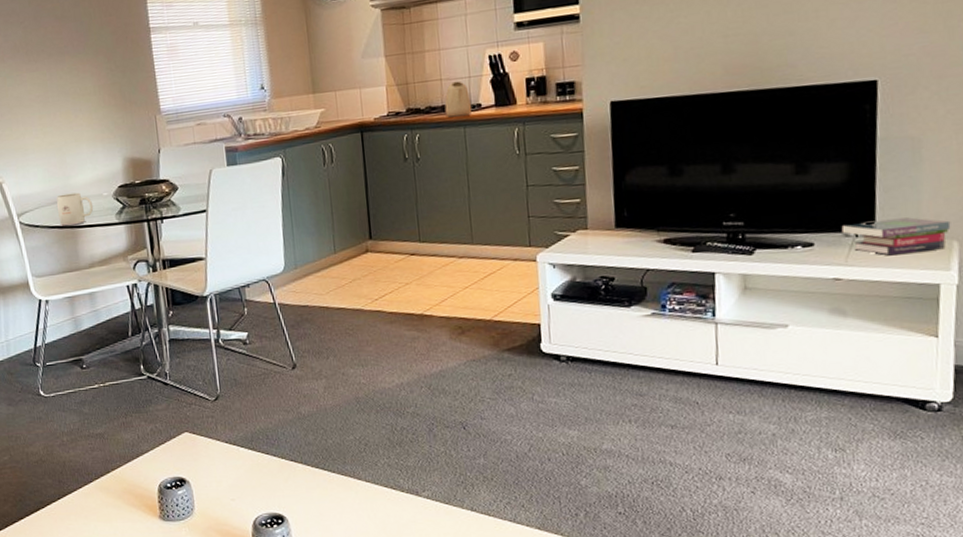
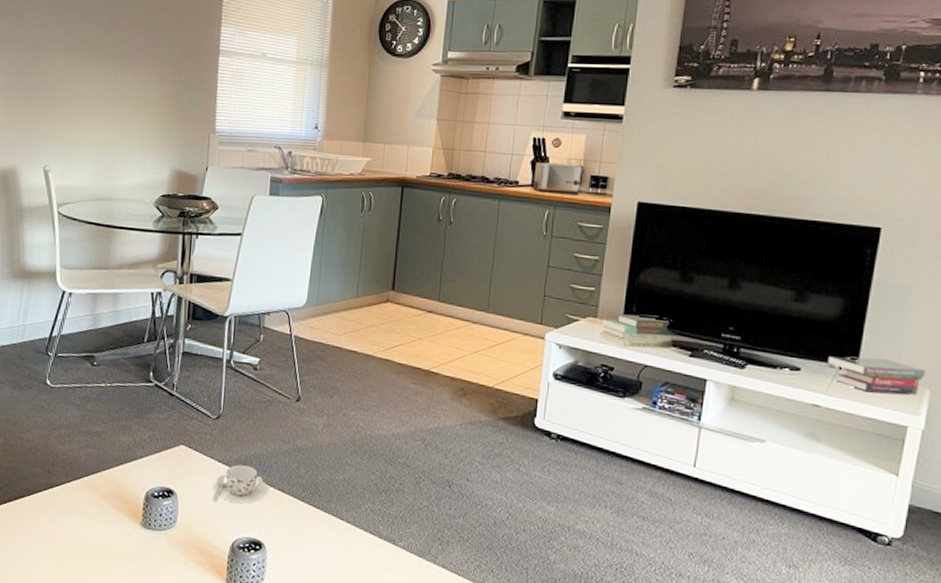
mug: present [56,192,94,226] -> none [97,193,134,225]
teacup: none [224,441,281,483] -> present [212,464,269,504]
kettle: present [444,81,472,118] -> none [484,156,510,190]
toaster: none [496,74,548,112] -> present [533,162,584,196]
books: none [593,216,676,255] -> present [598,314,678,349]

